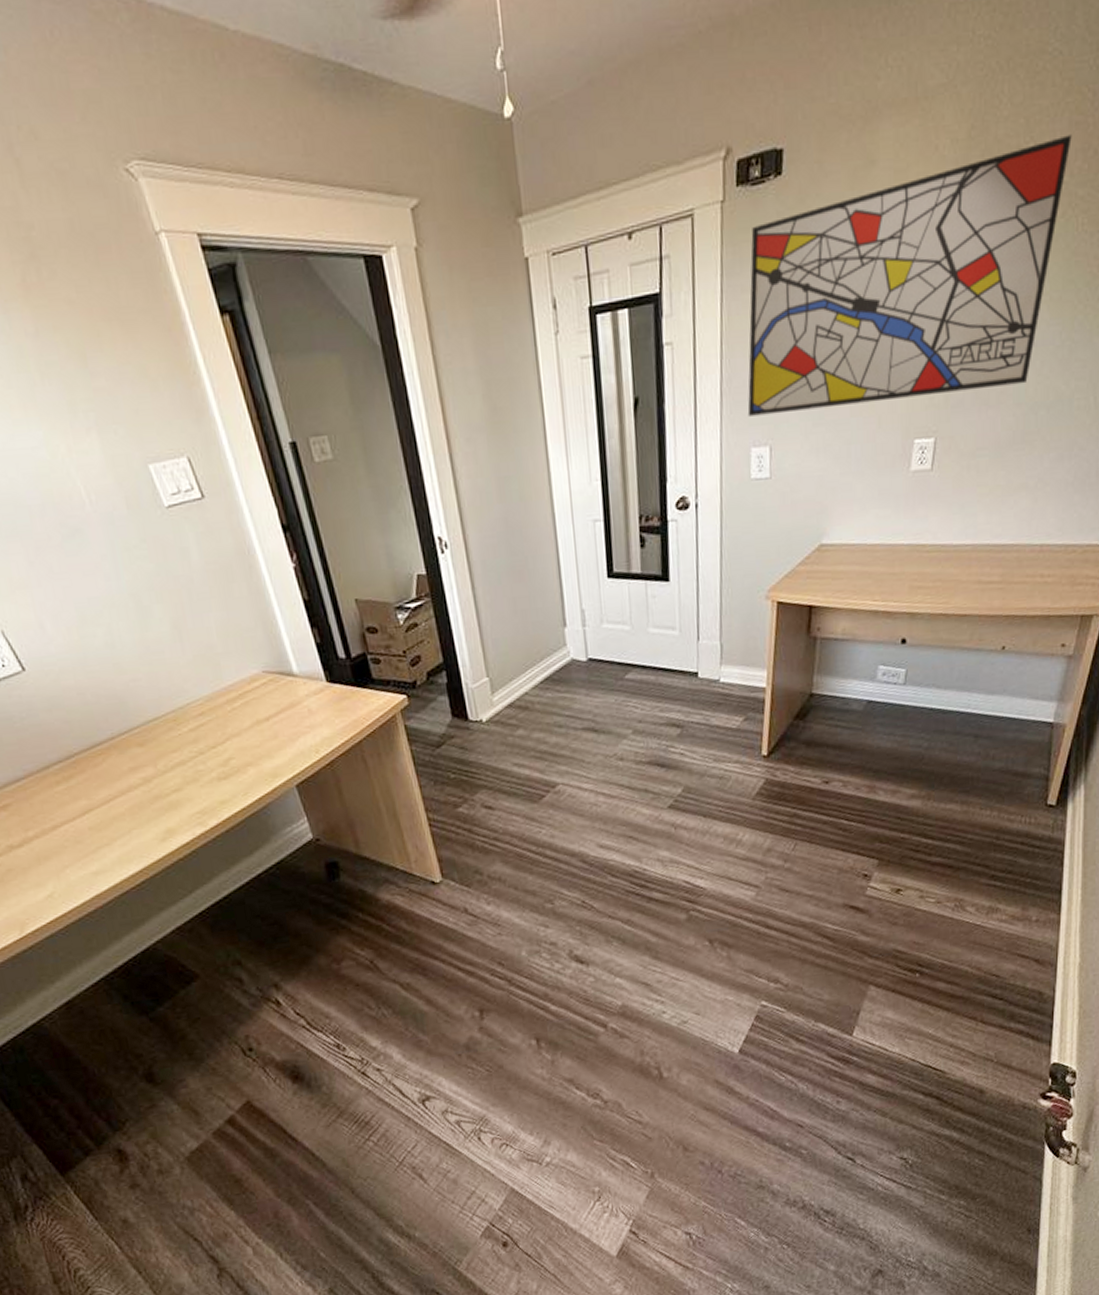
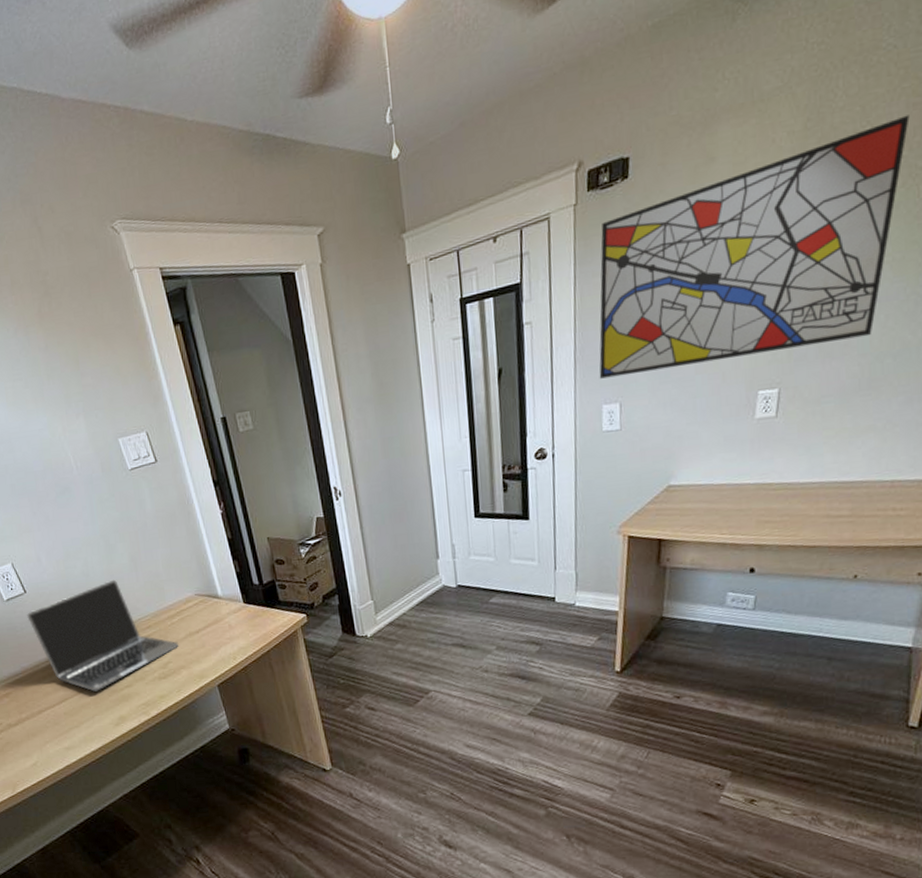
laptop: none [28,652,244,799] -> present [27,579,179,692]

